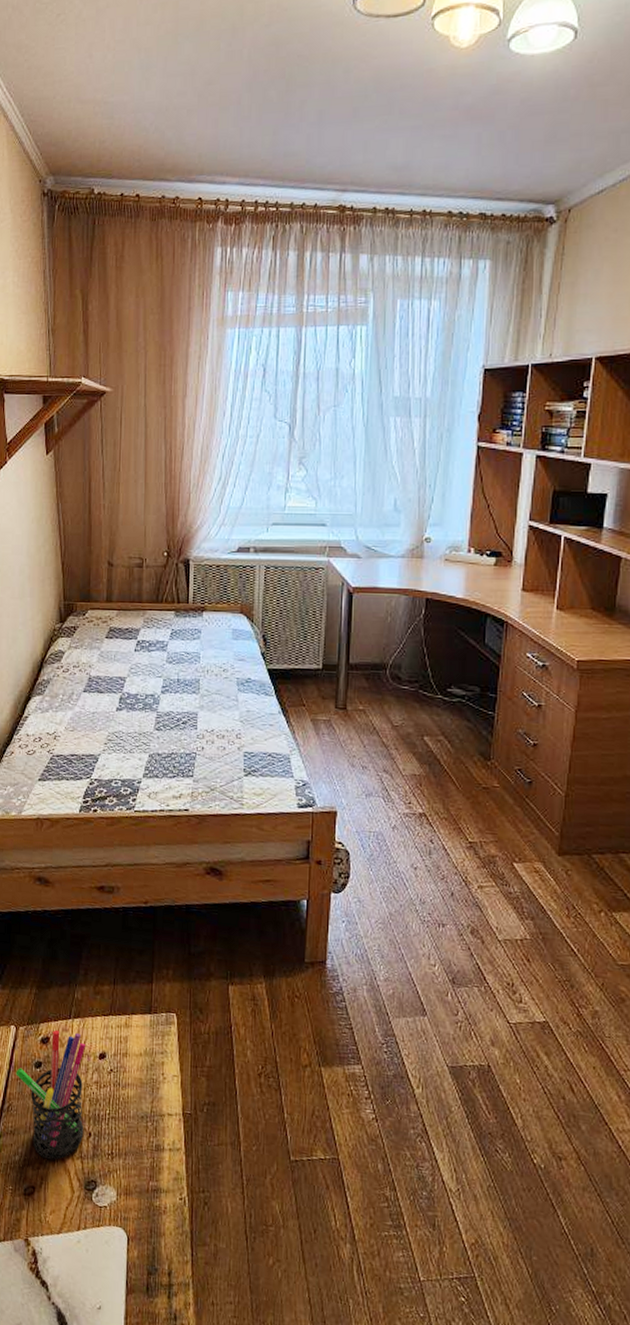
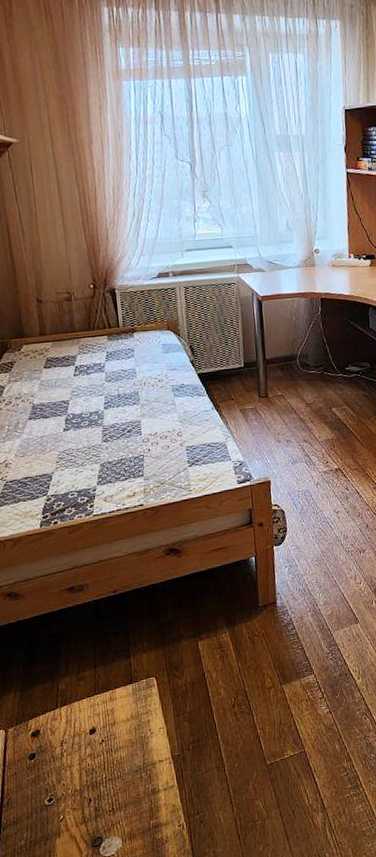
pen holder: present [16,1029,86,1160] -> none [10,718,85,834]

